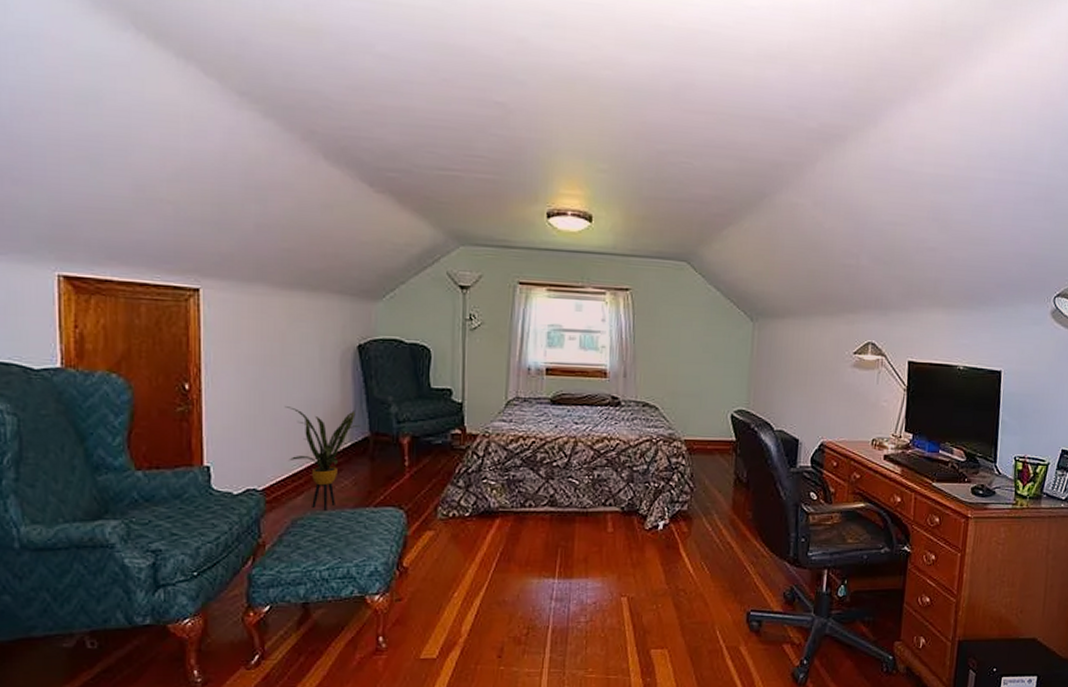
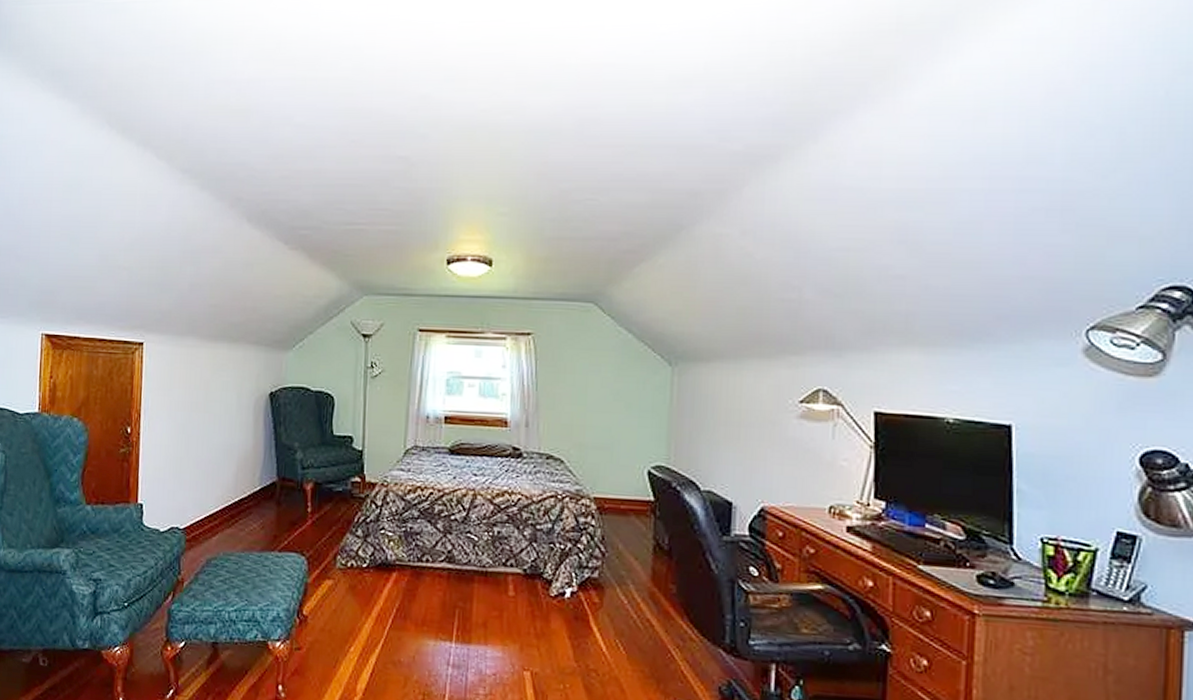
house plant: present [284,406,360,511] -> none [205,450,269,553]

